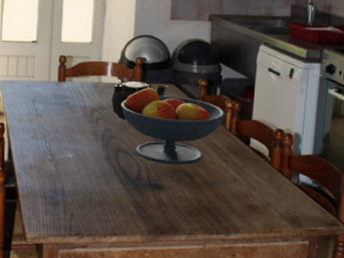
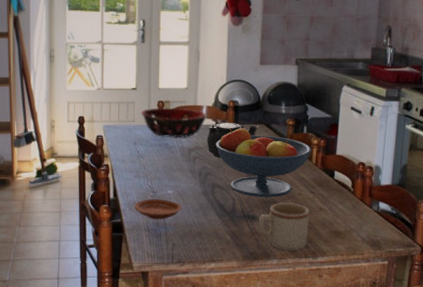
plate: none [31,162,82,186] -> present [135,199,182,219]
decorative bowl: none [41,62,113,97] -> present [141,107,208,138]
mug: none [166,171,223,226] -> present [259,203,310,252]

